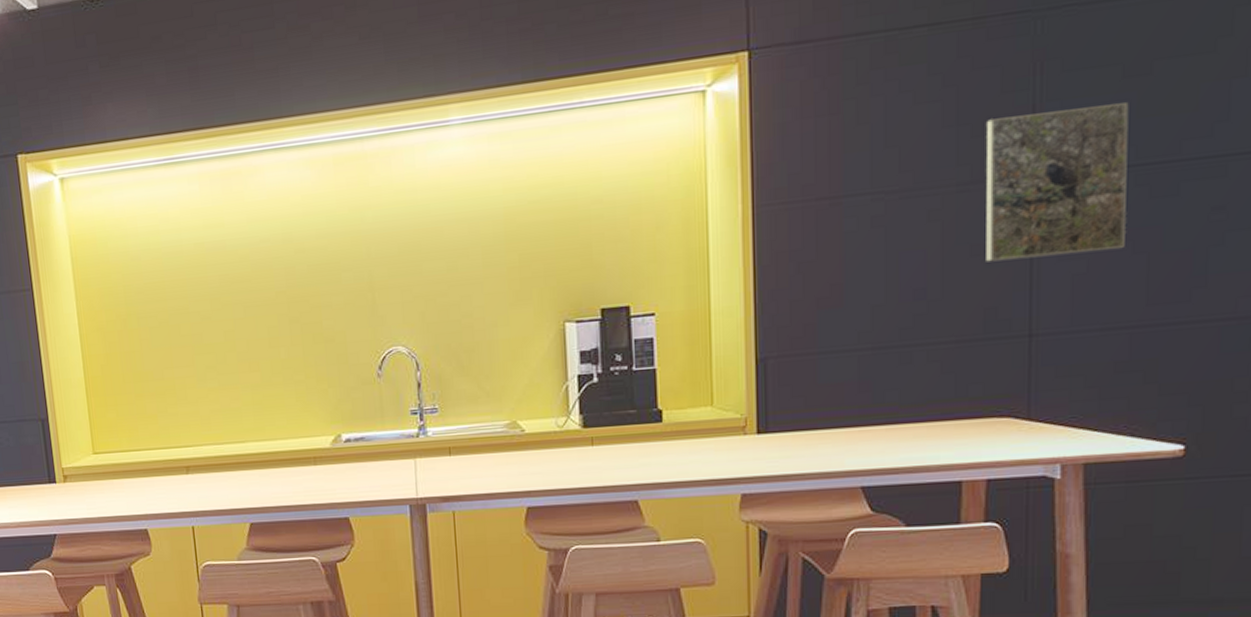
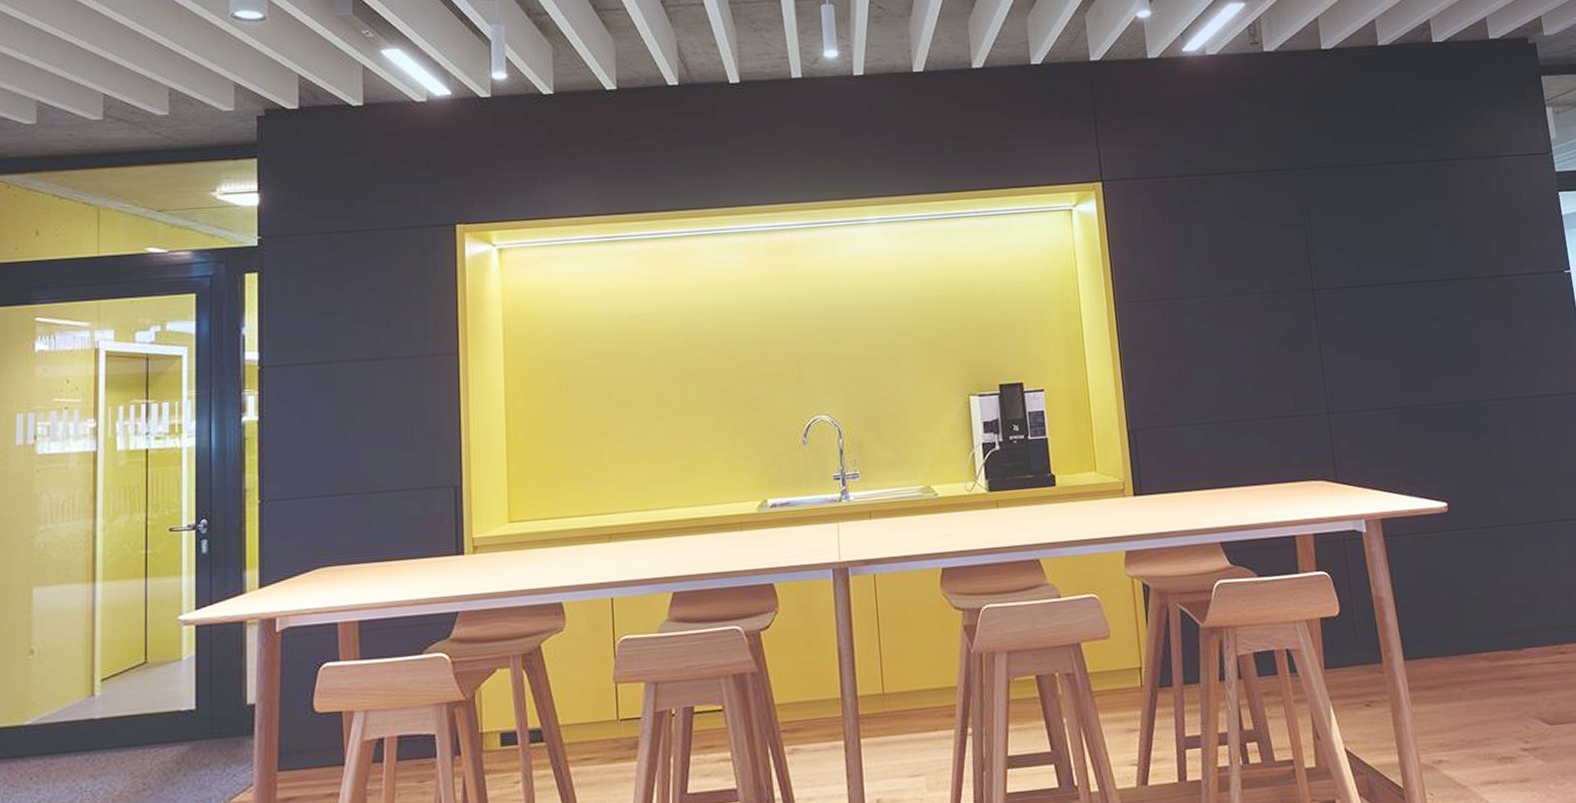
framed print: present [985,102,1129,262] -> none [1275,239,1382,354]

